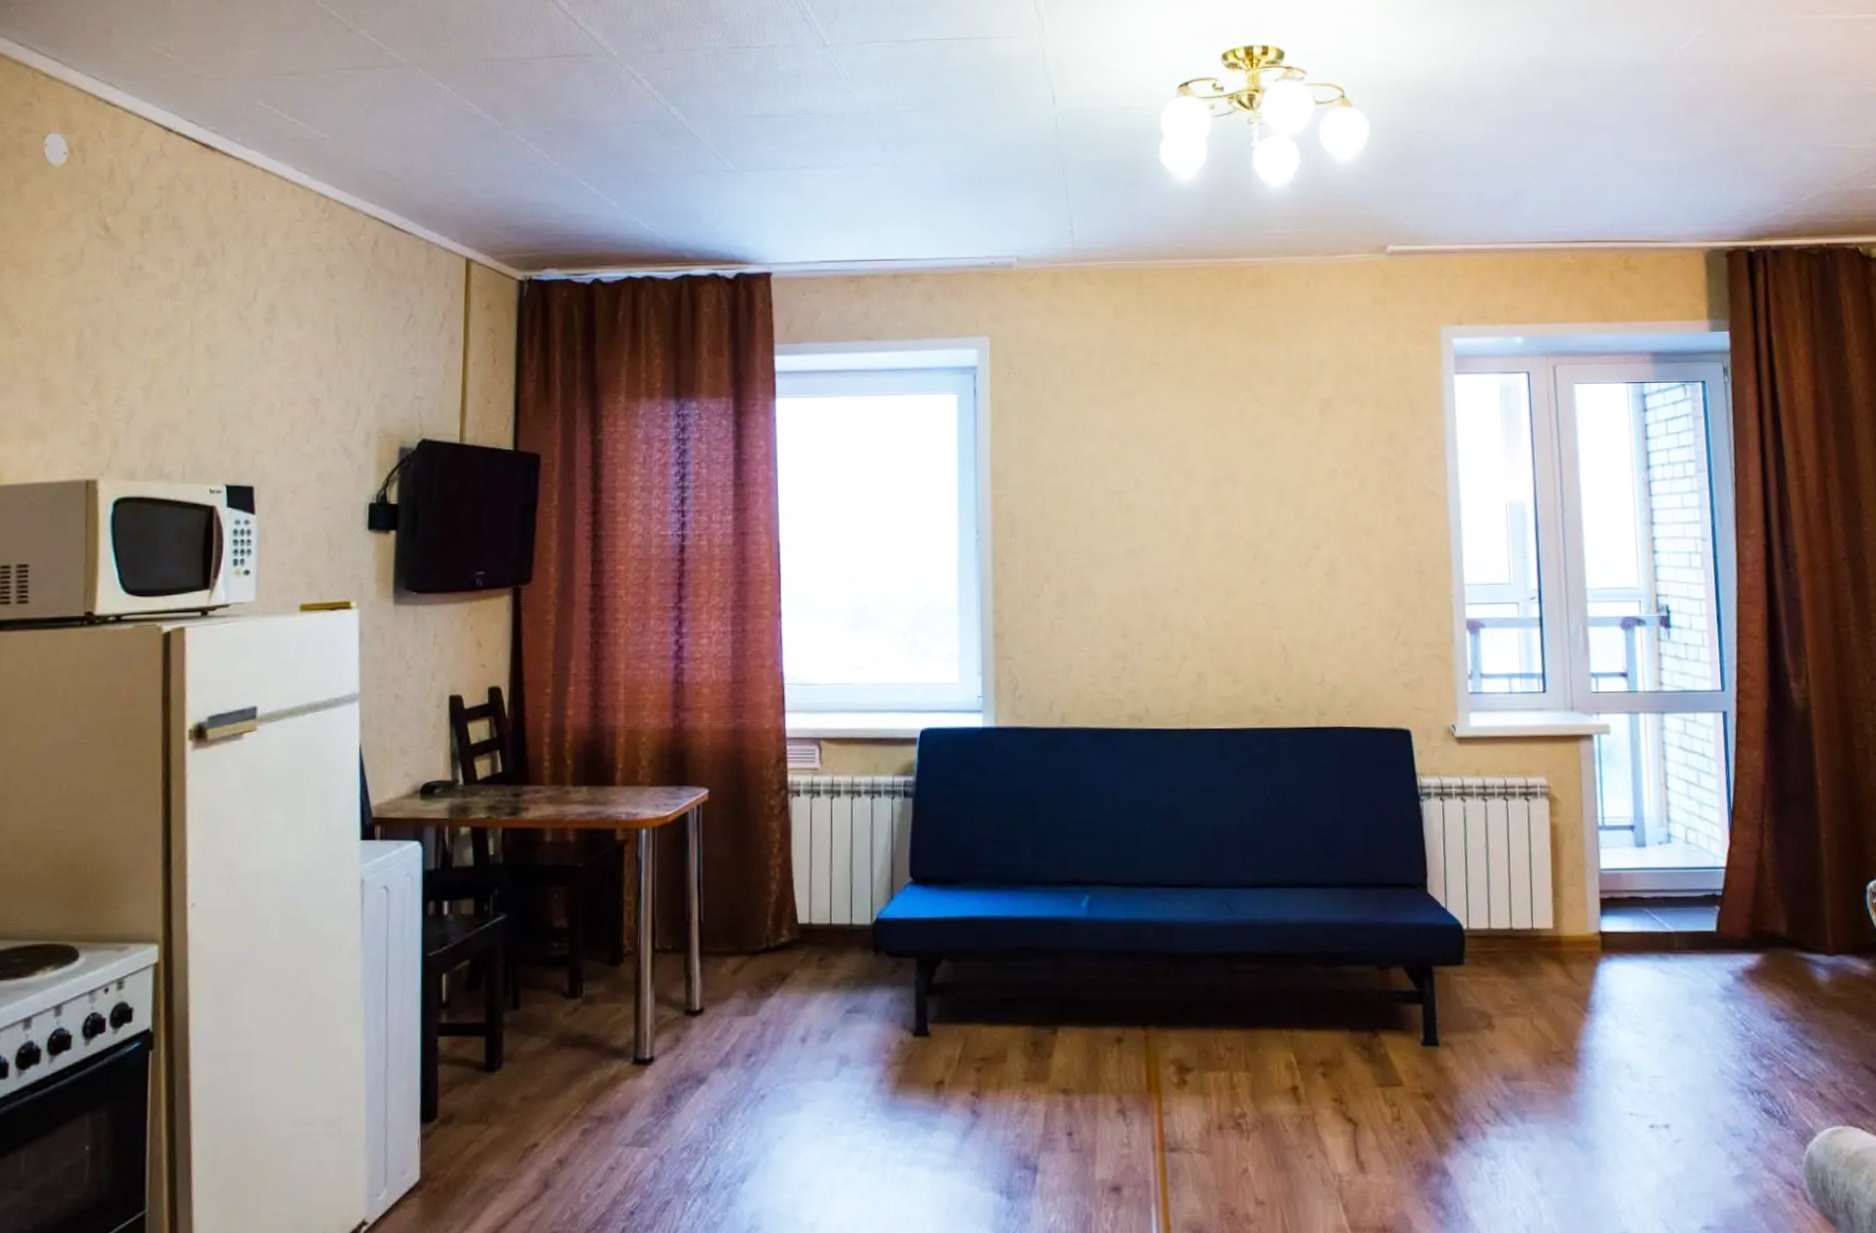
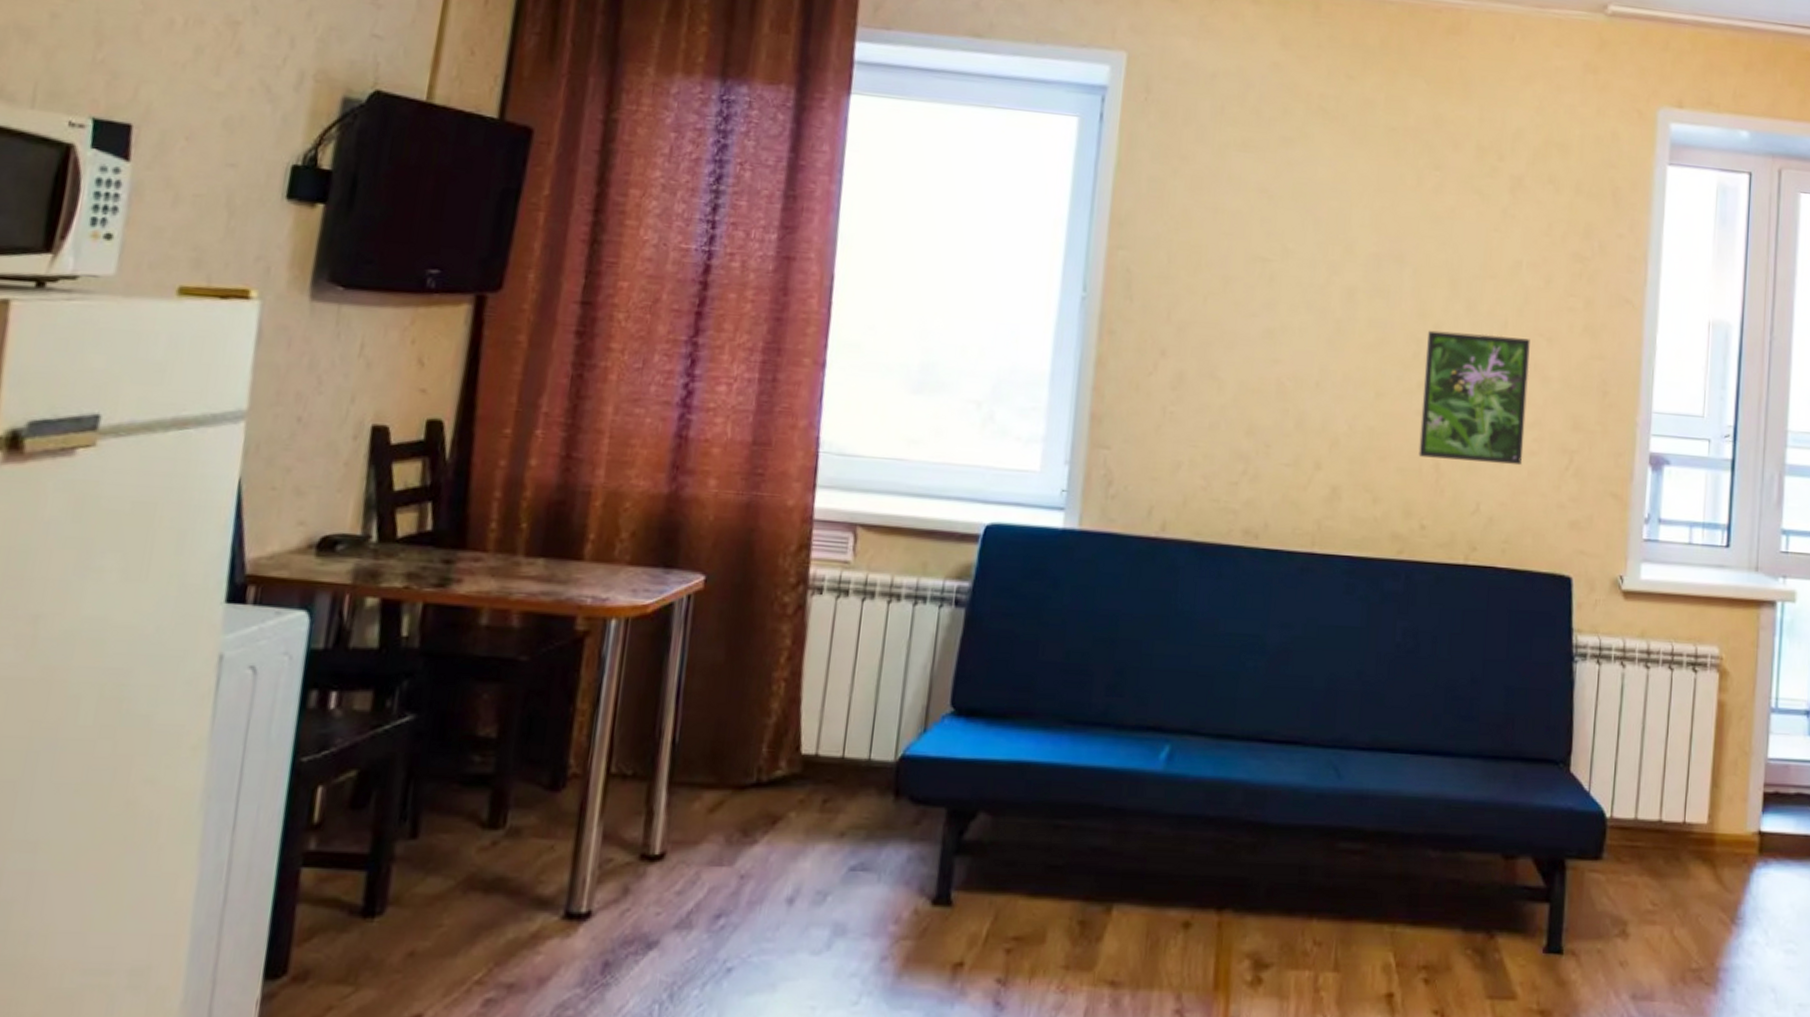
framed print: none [1264,533,1357,641] -> present [1418,330,1530,466]

